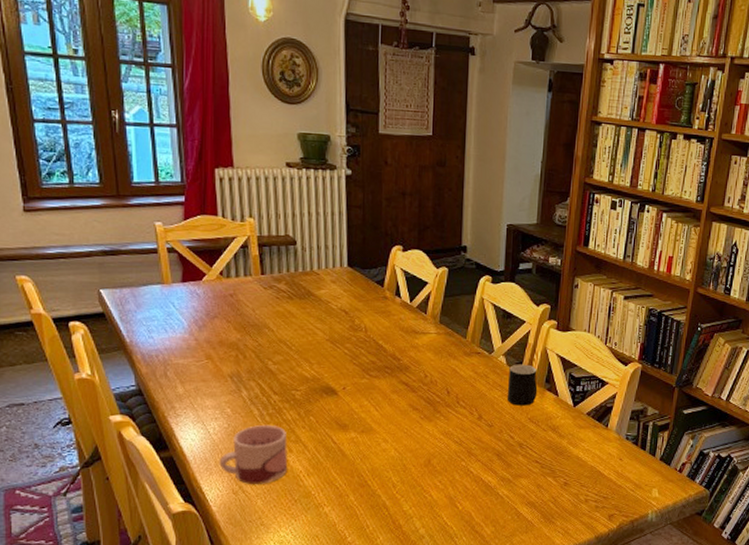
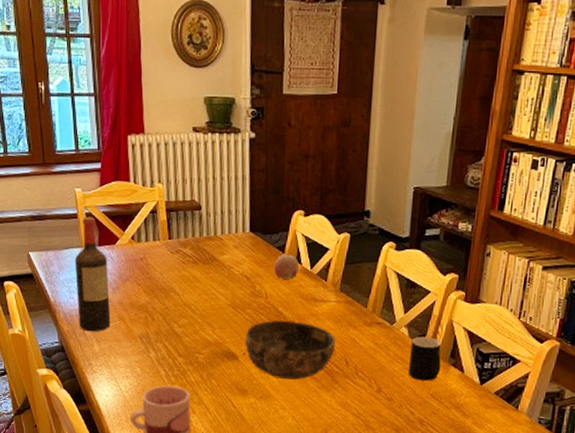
wine bottle: none [154,251,197,373] -> present [74,216,111,332]
bowl: none [345,353,436,412] -> present [245,320,336,380]
apple: none [373,287,399,313] -> present [274,253,300,279]

